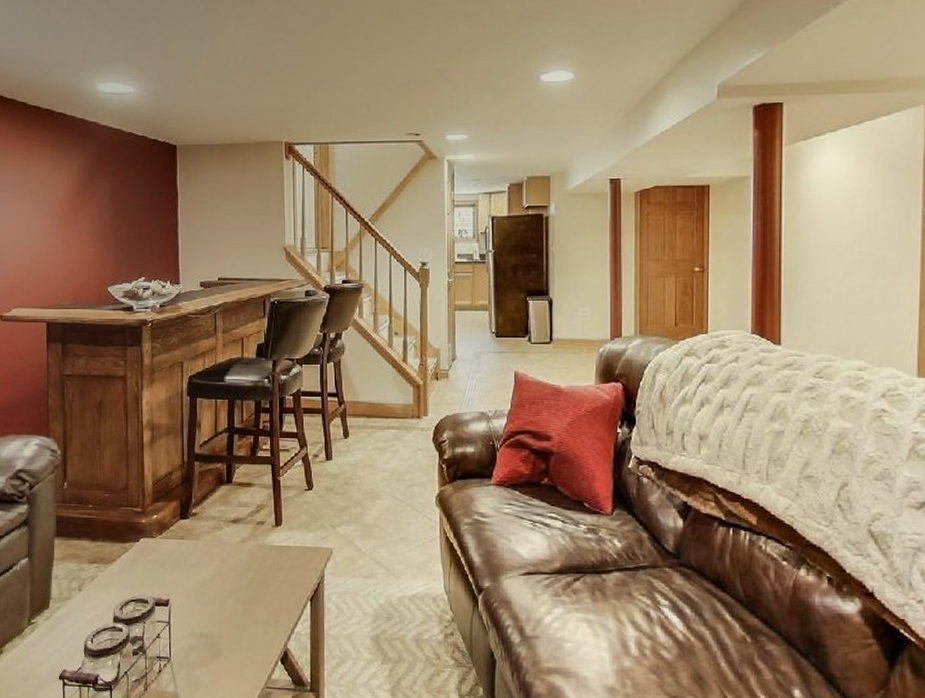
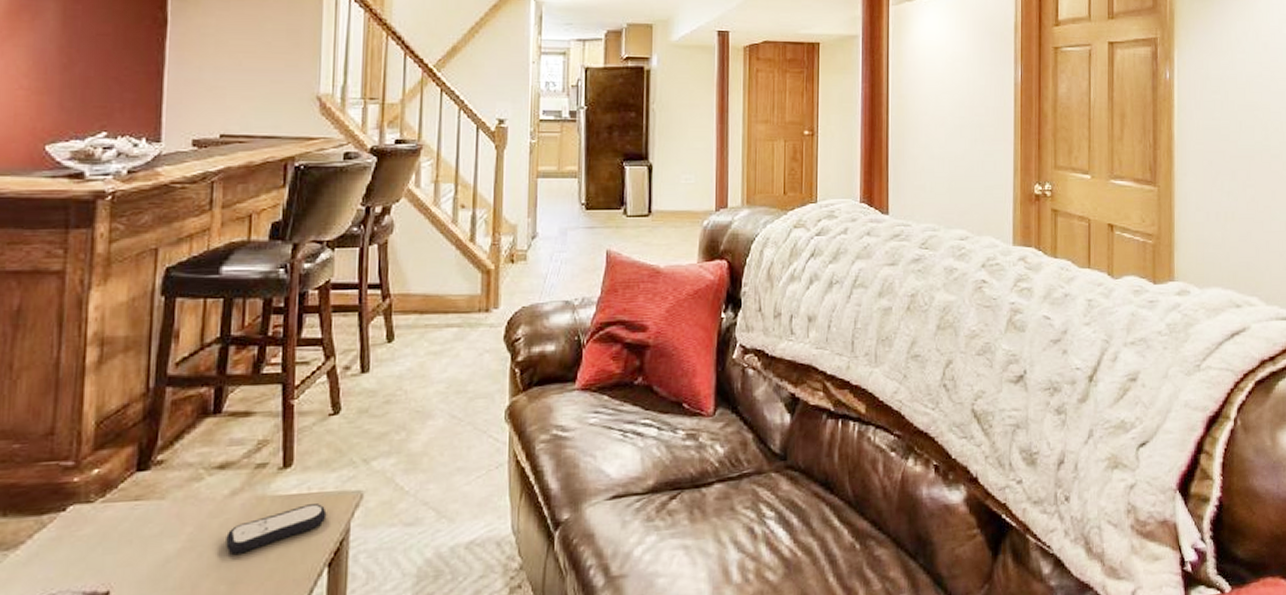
remote control: none [240,554,307,584] -> present [226,504,327,554]

